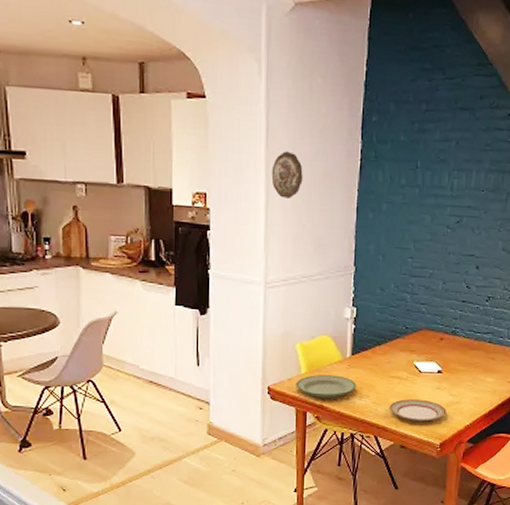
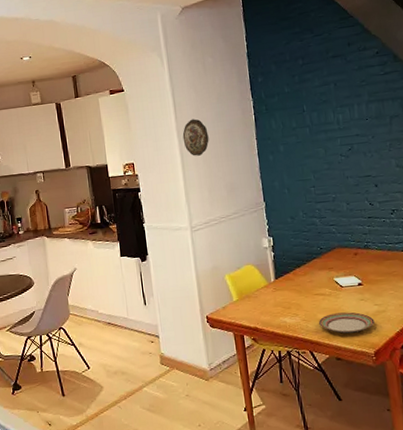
plate: present [296,375,357,399] -> none [230,299,285,322]

